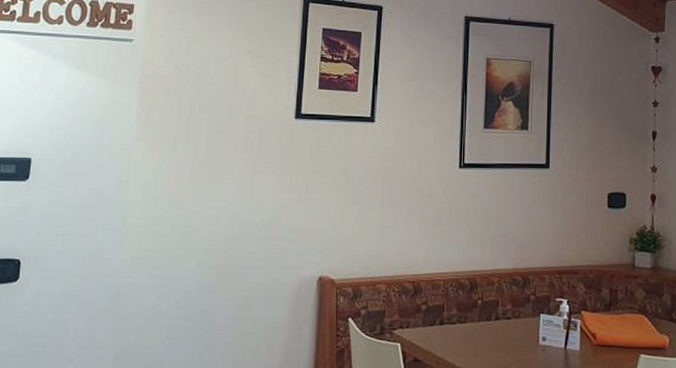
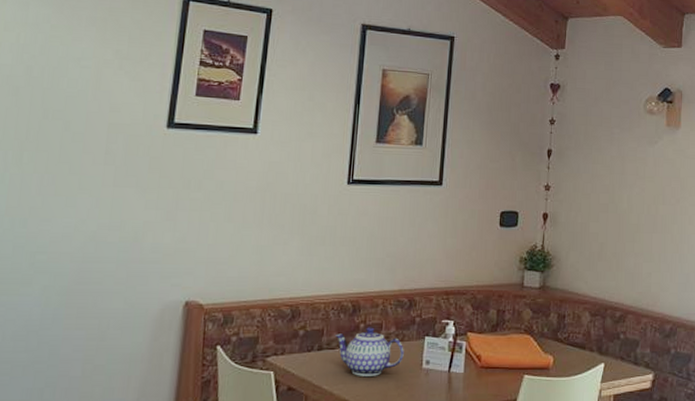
teapot: none [454,304,521,351] -> present [334,327,404,376]

